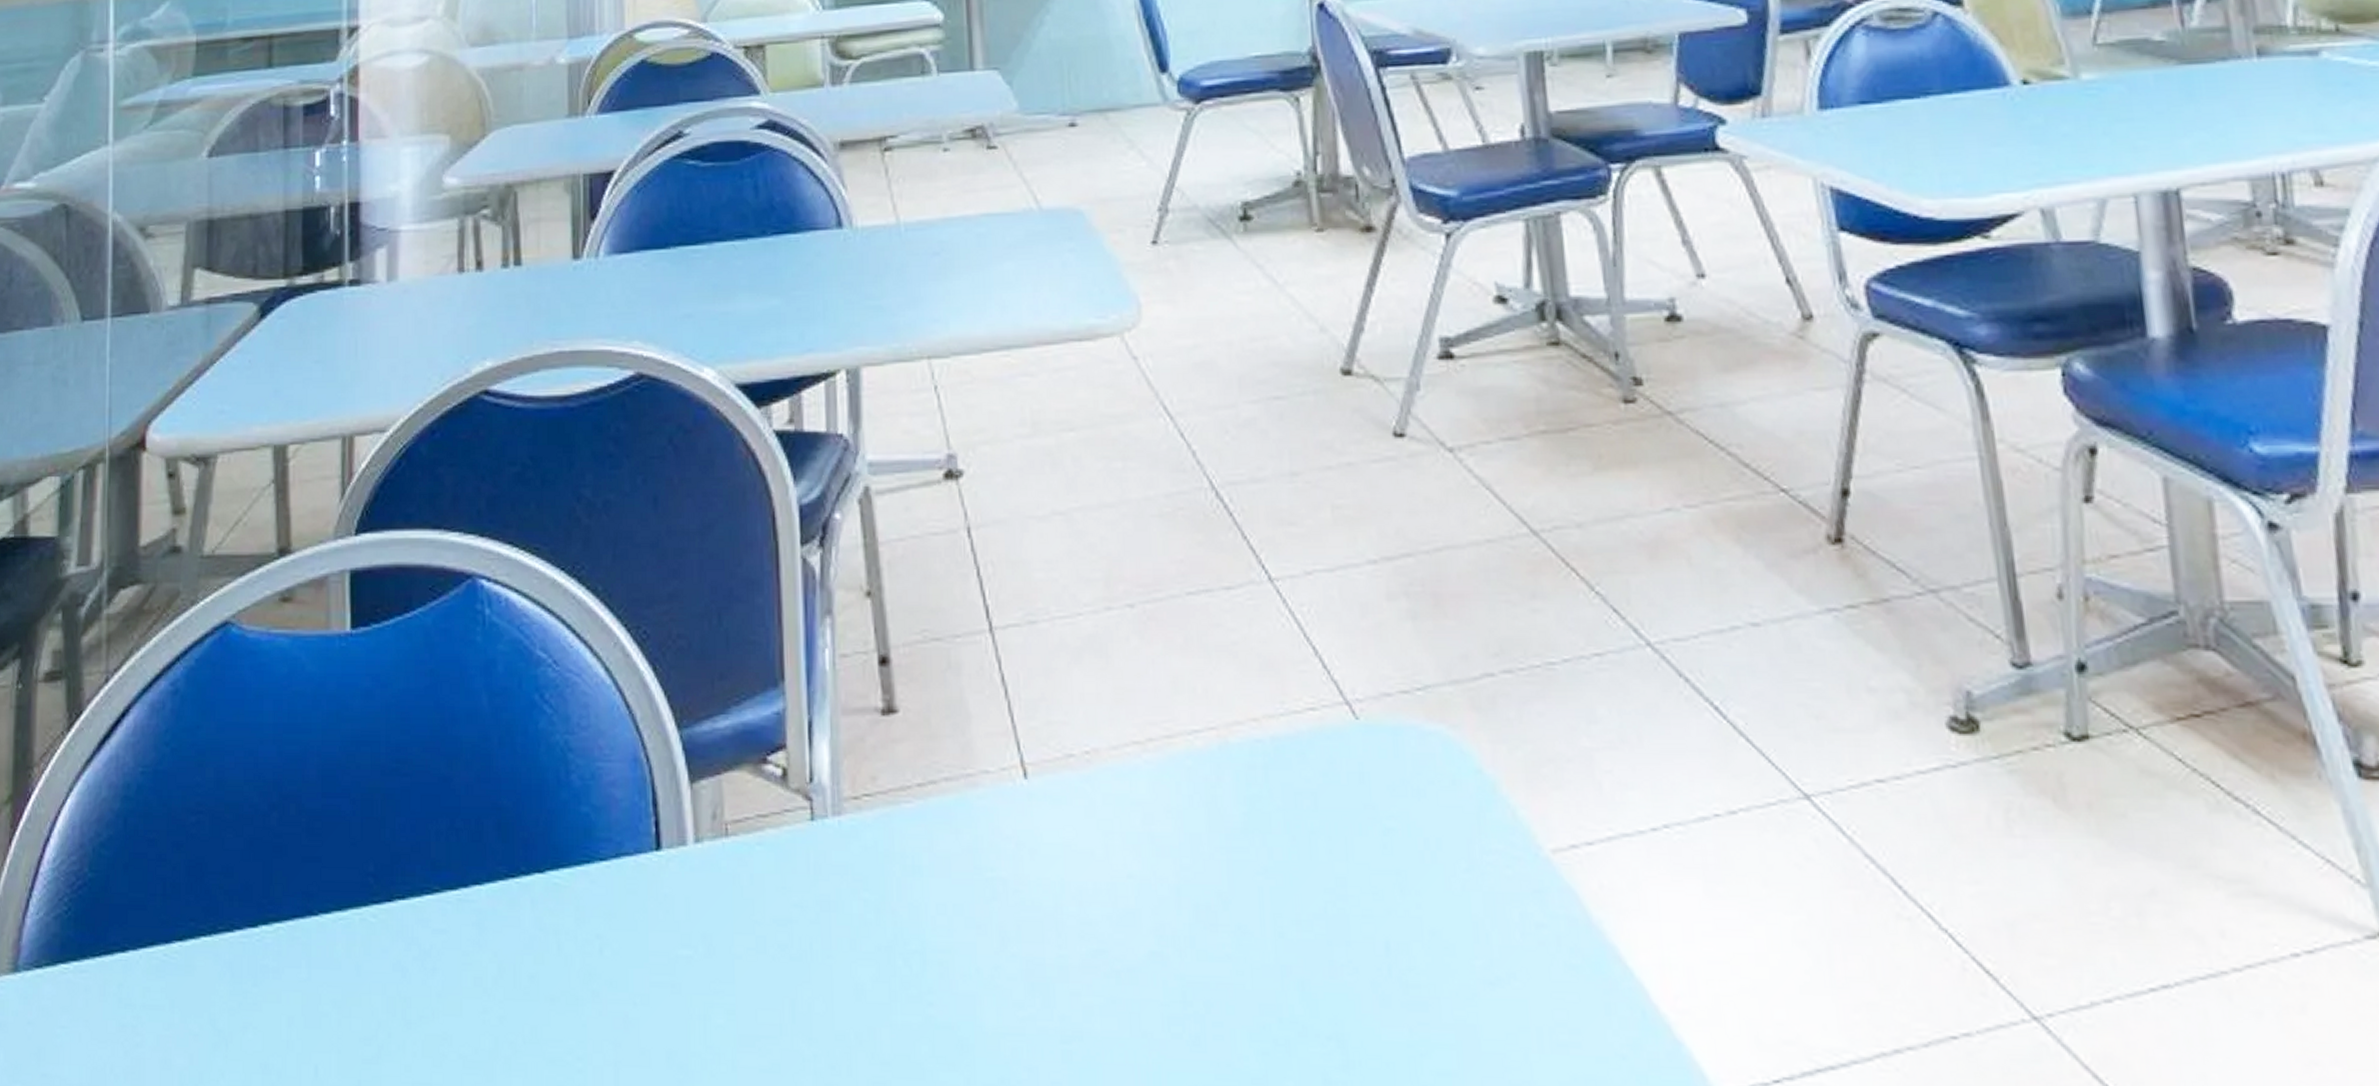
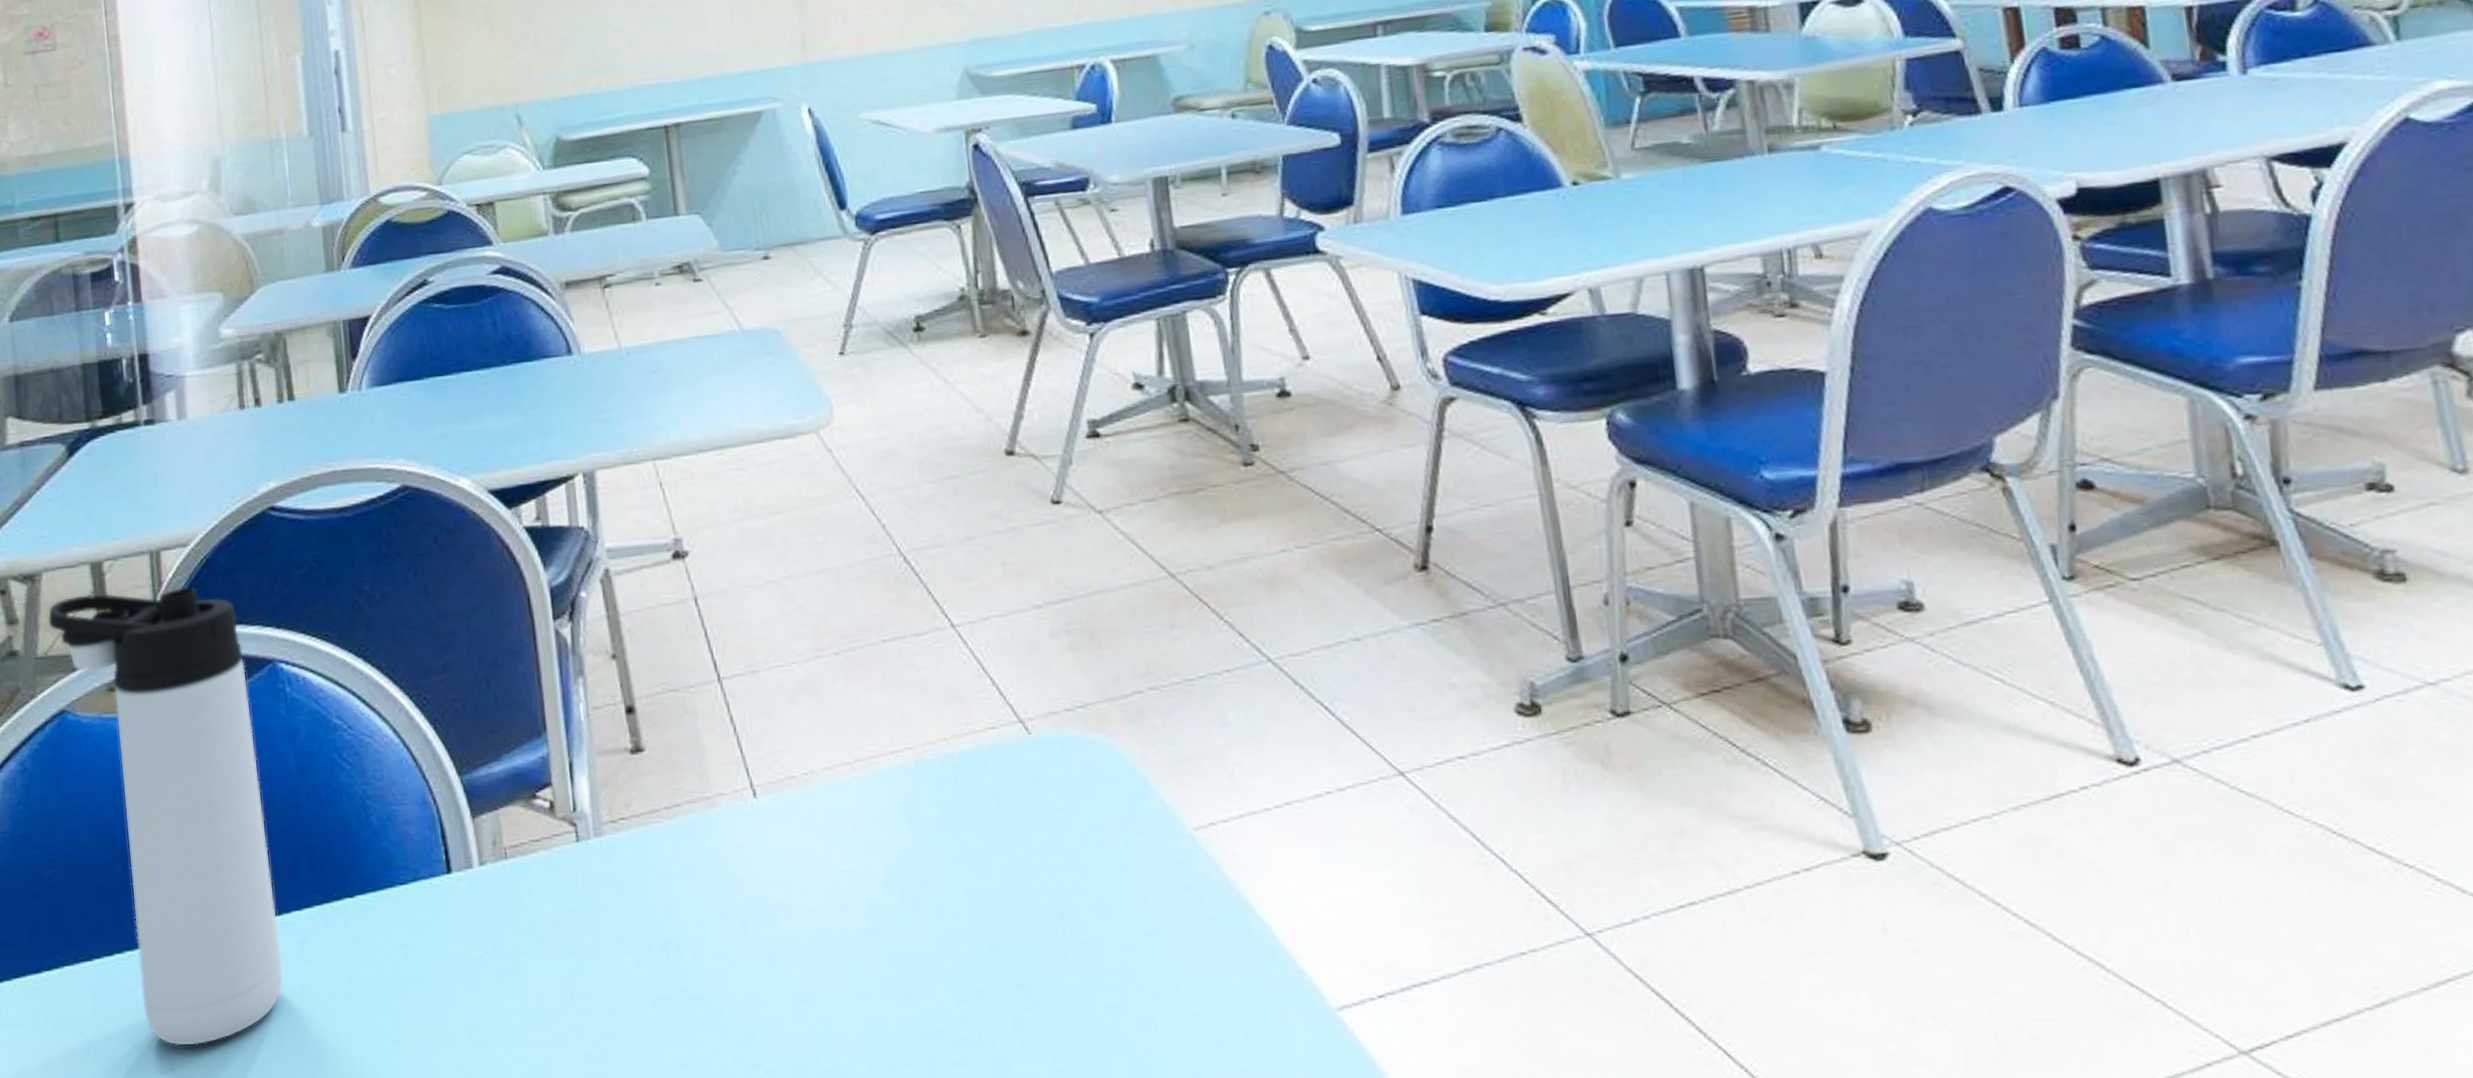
thermos bottle: none [219,481,454,1047] -> present [48,586,284,1046]

